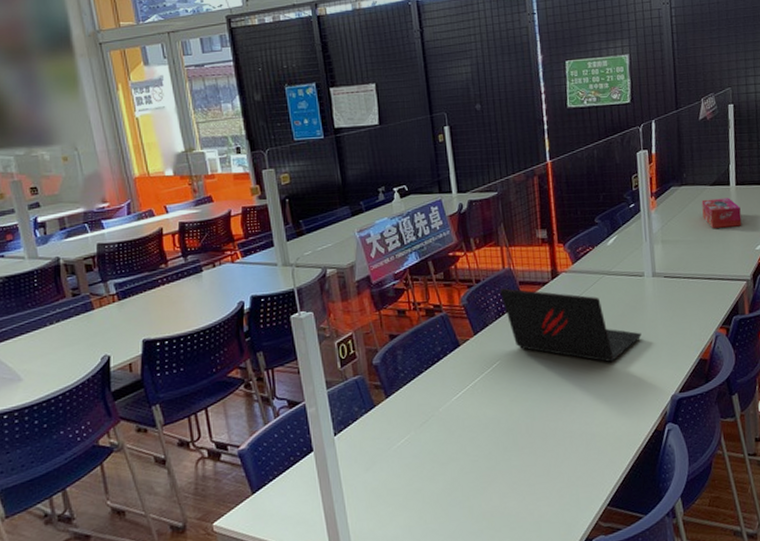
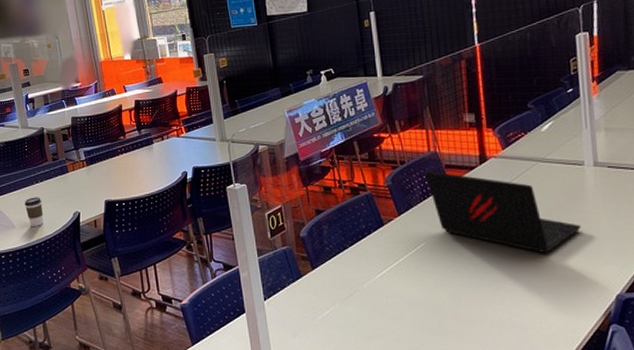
coffee cup: none [34,341,61,377] -> present [24,197,43,226]

